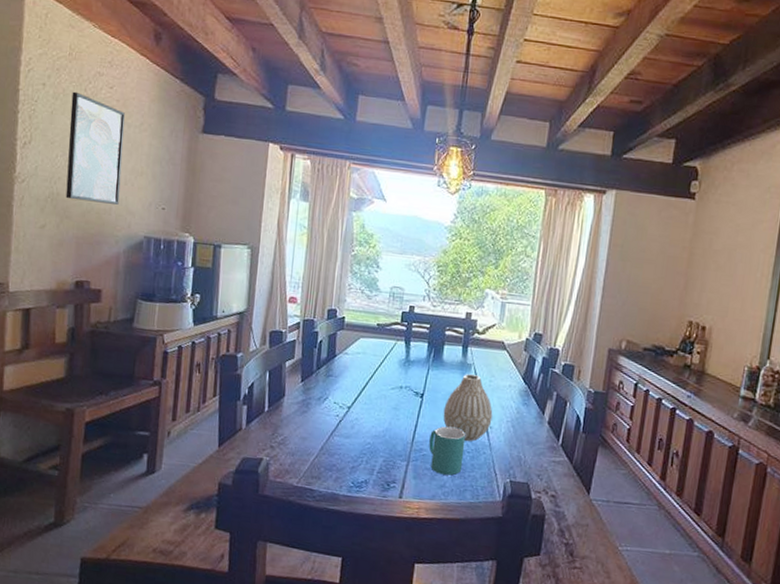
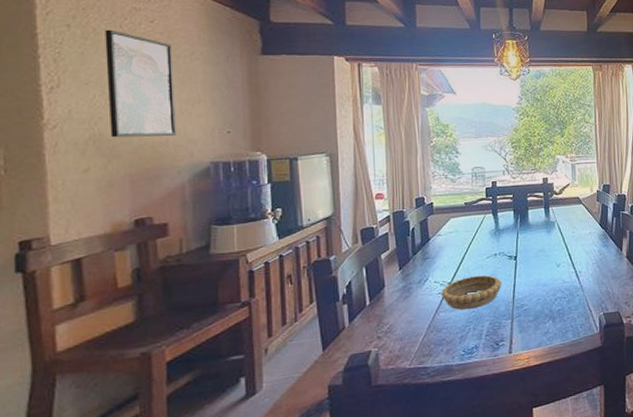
decorative bowl: none [338,404,404,441] -> present [441,275,502,310]
mug: present [429,426,466,476] -> none [528,279,561,323]
vase: present [443,374,493,441] -> none [536,230,580,288]

